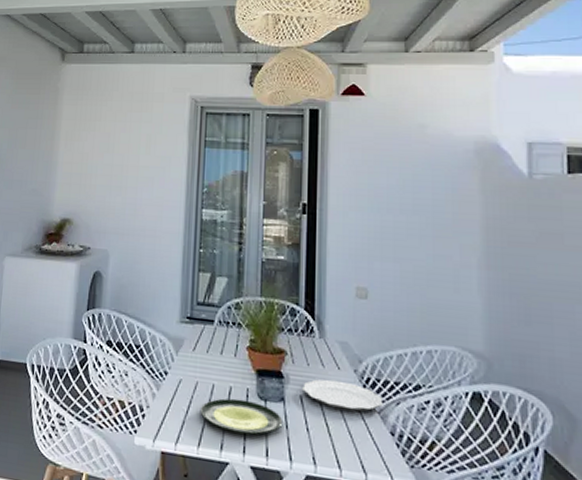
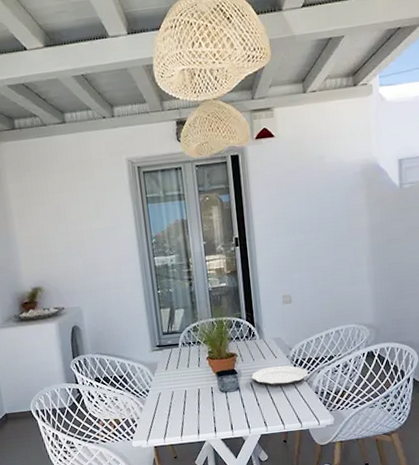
plate: present [200,398,283,435] -> none [178,395,241,420]

